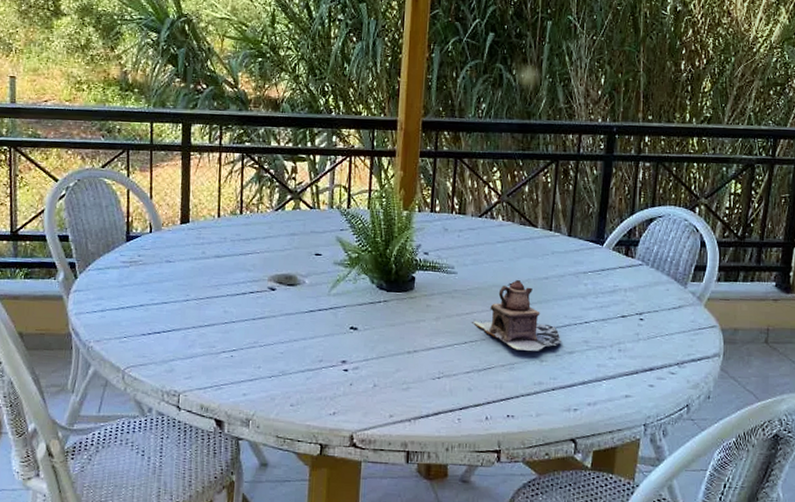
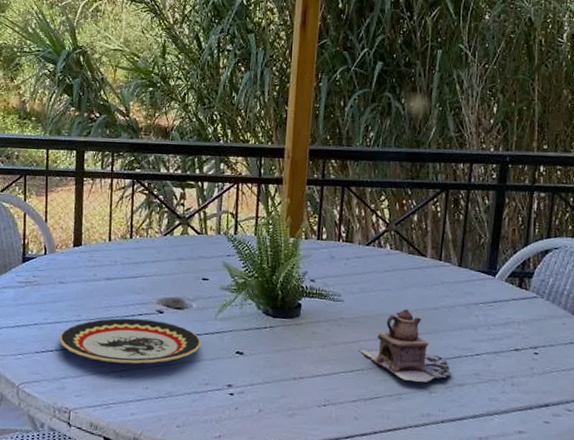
plate: none [166,296,315,344] -> present [59,318,202,364]

